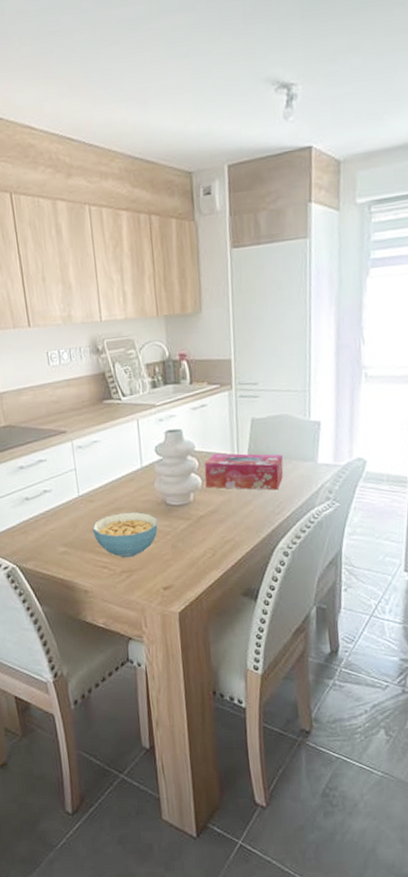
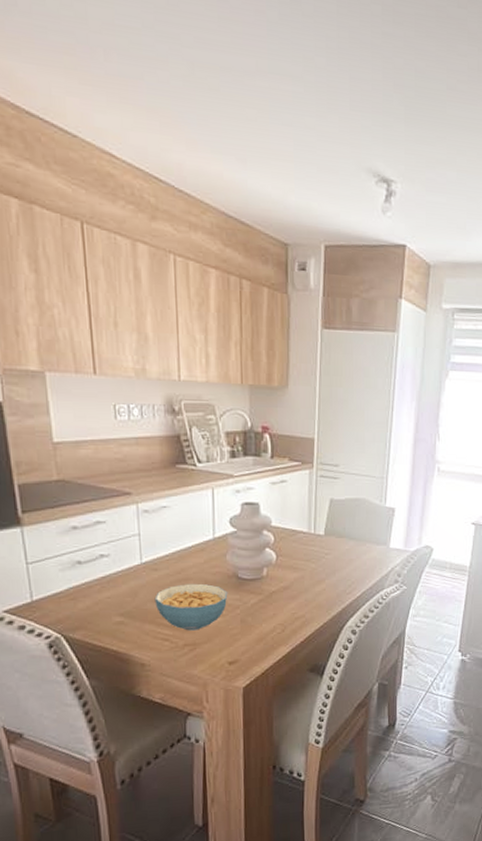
tissue box: present [204,453,284,490] -> none [279,530,357,570]

